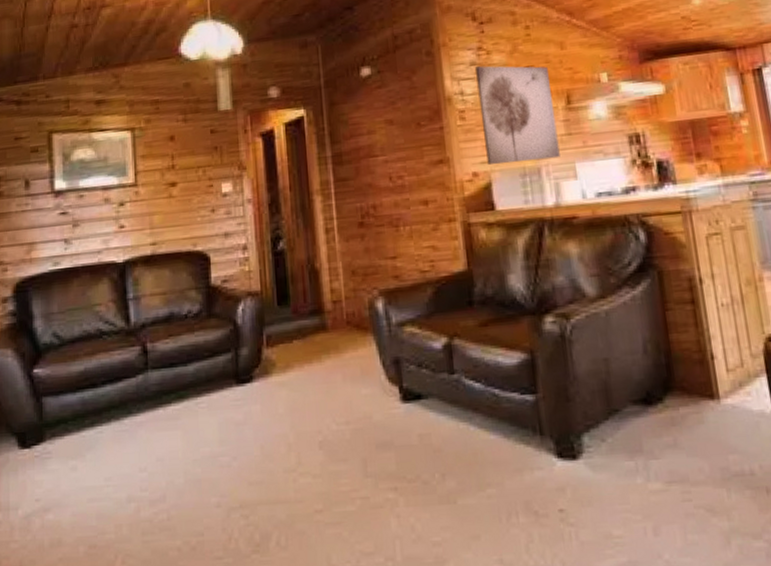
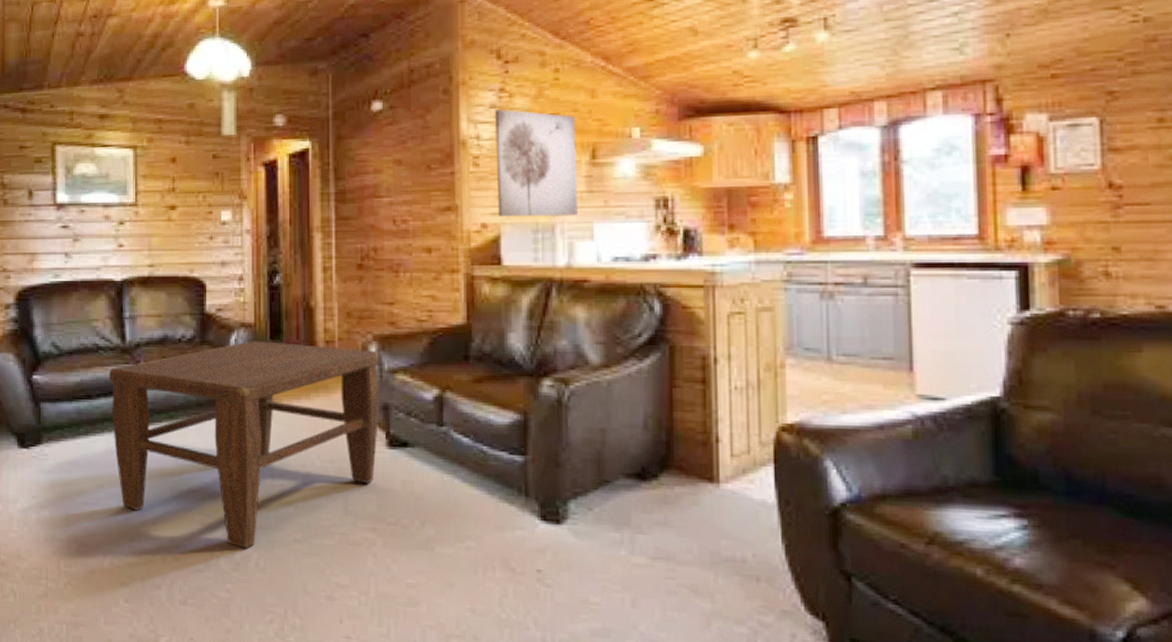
coffee table: none [113,306,391,528] -> present [108,341,380,549]

